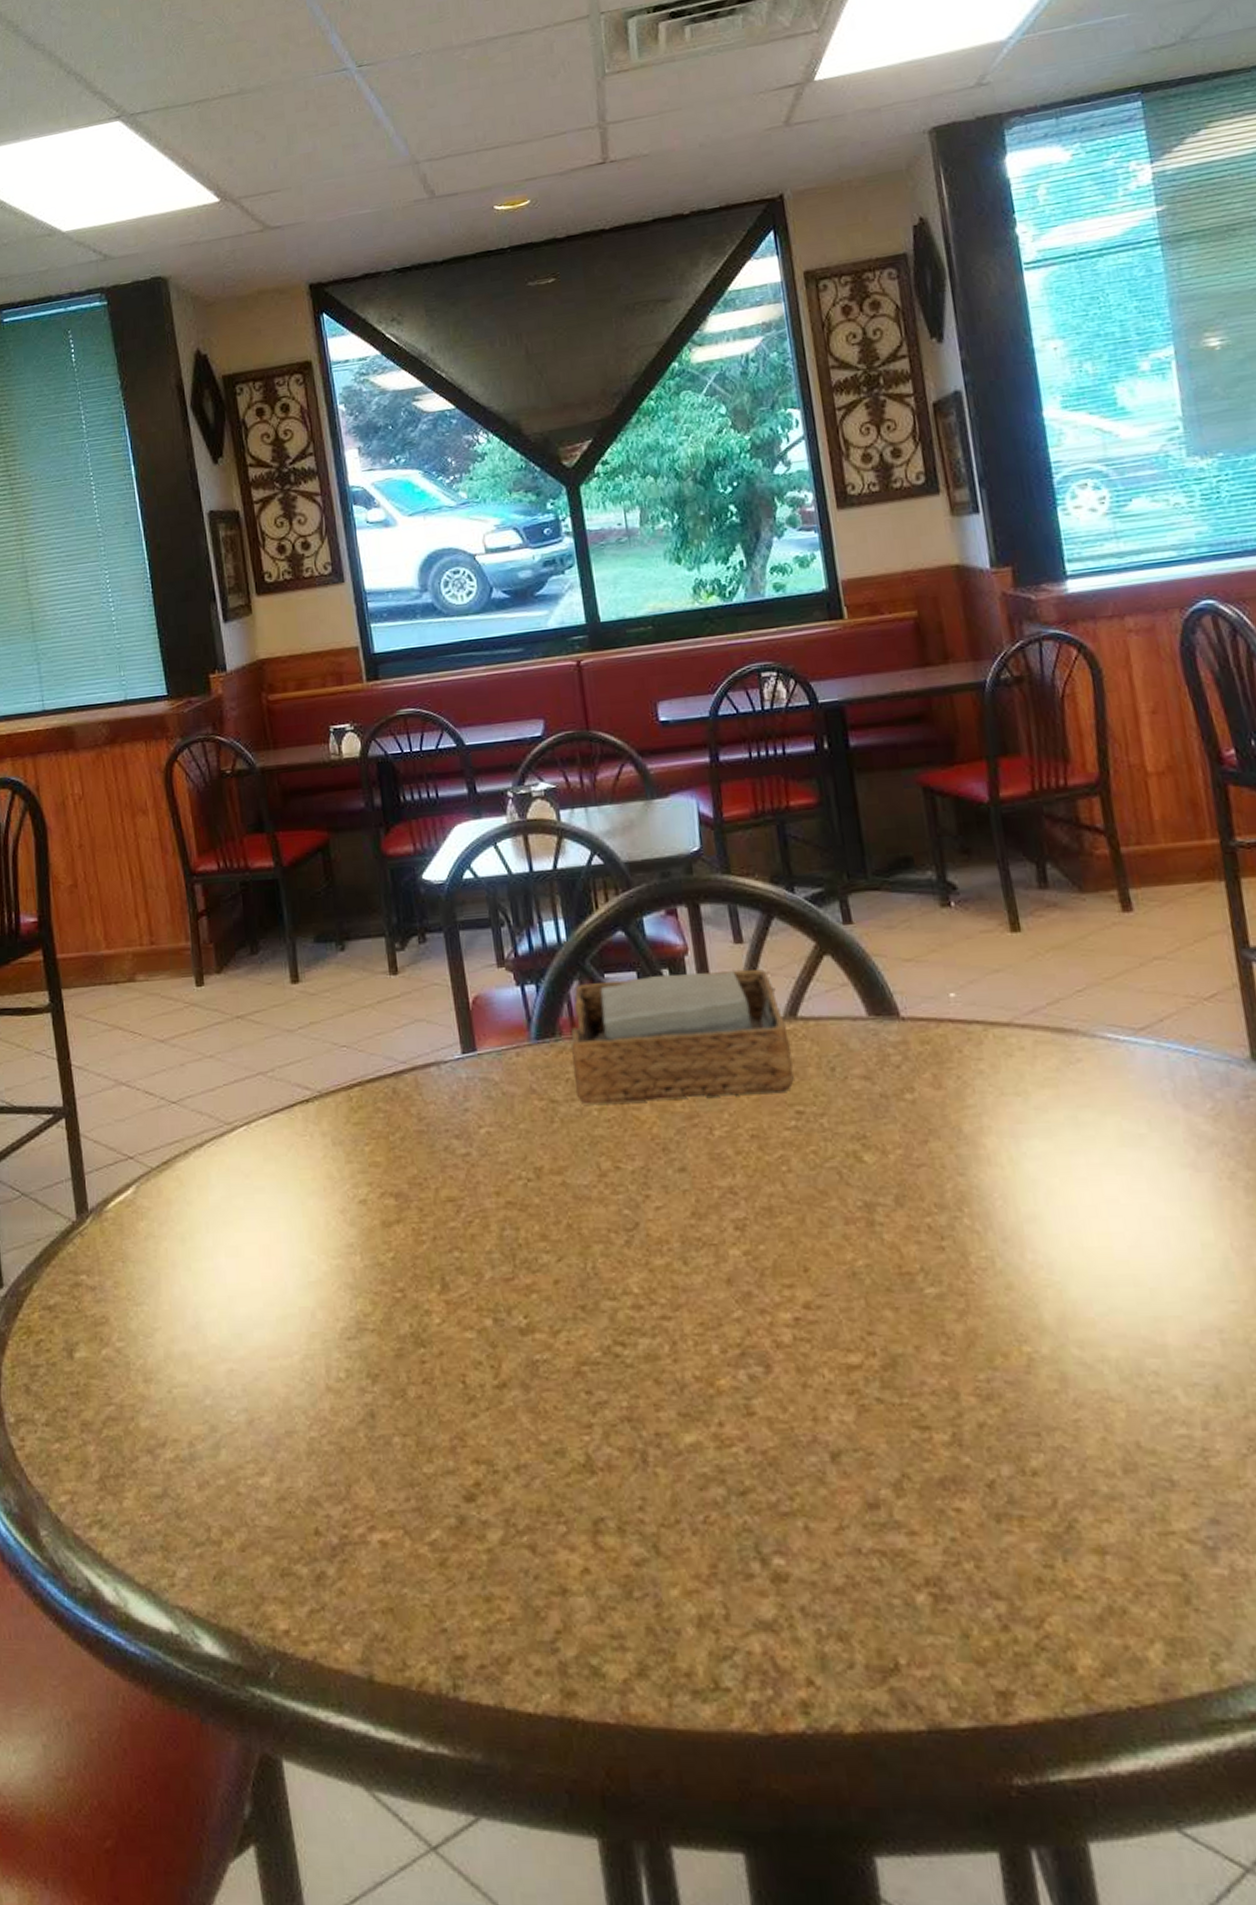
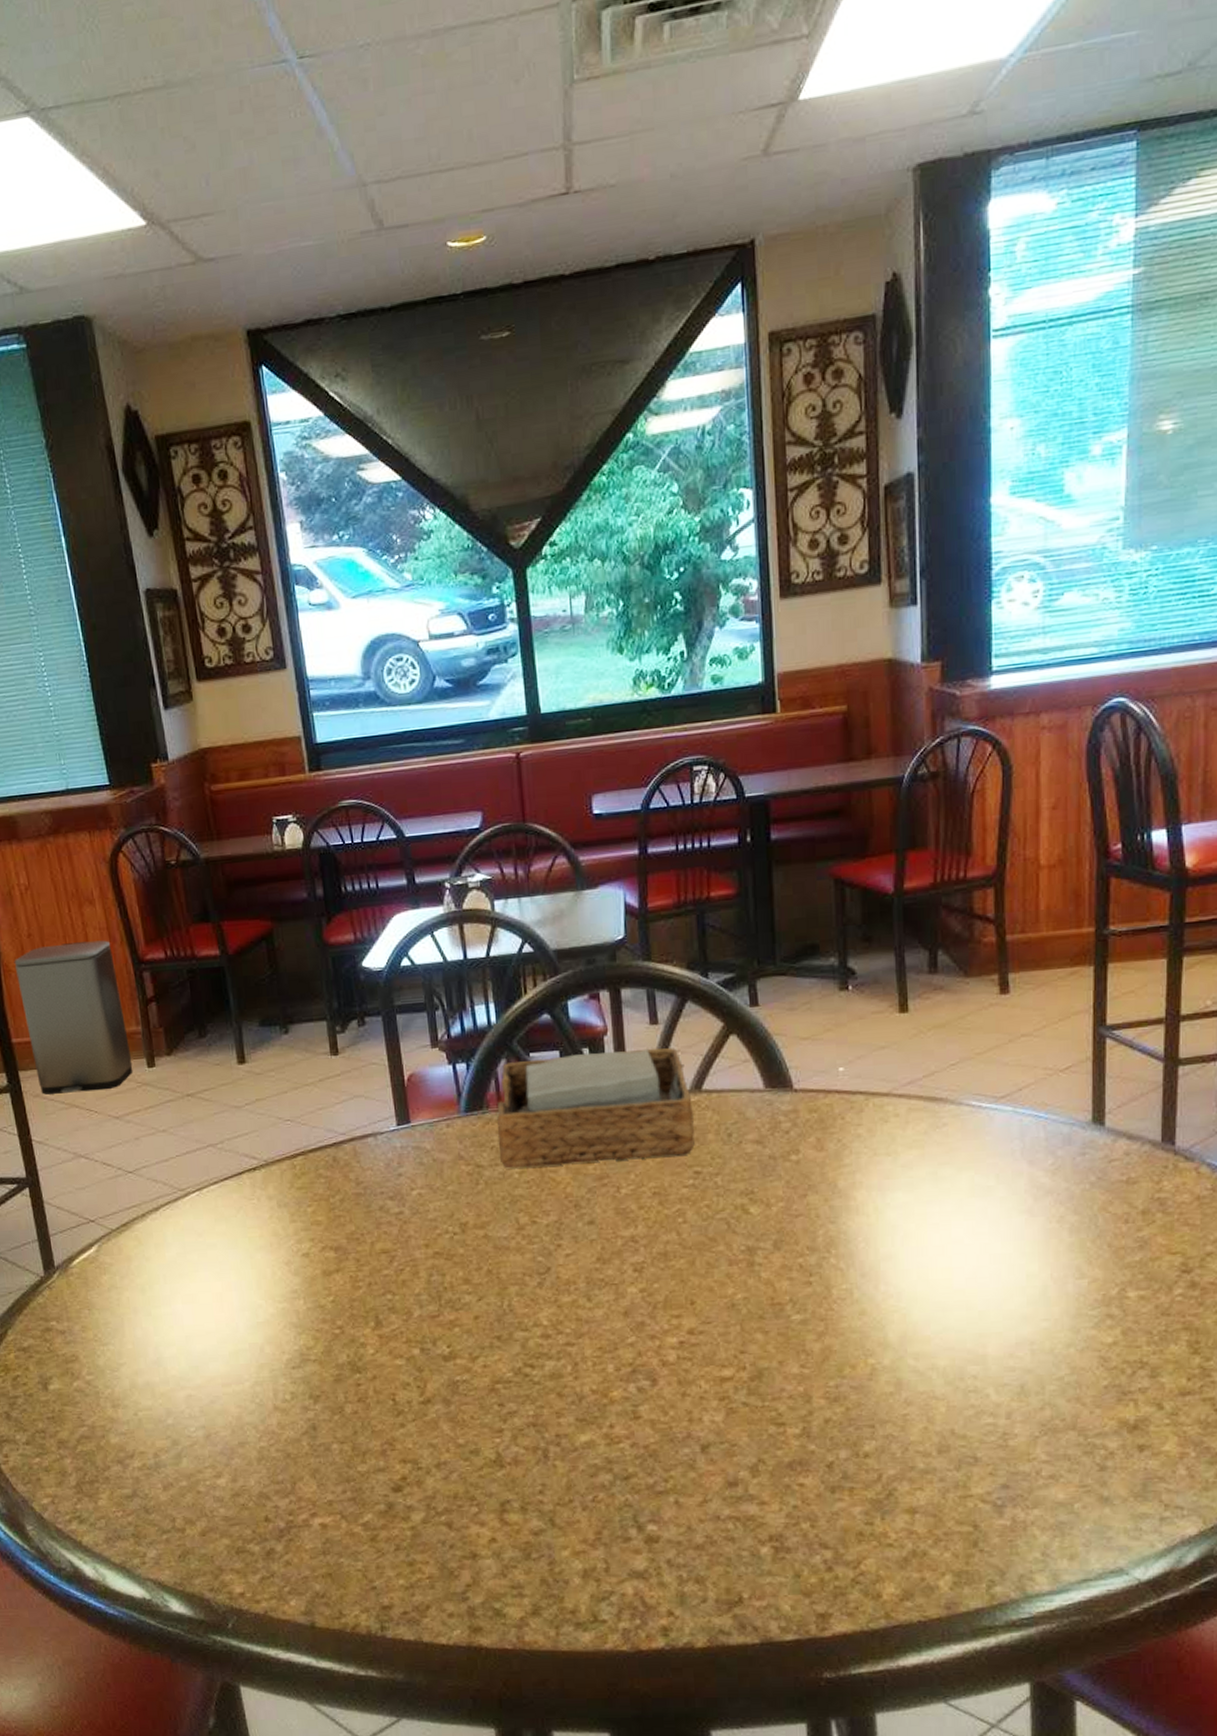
pedal bin: none [63,851,181,1015] -> present [14,940,133,1095]

